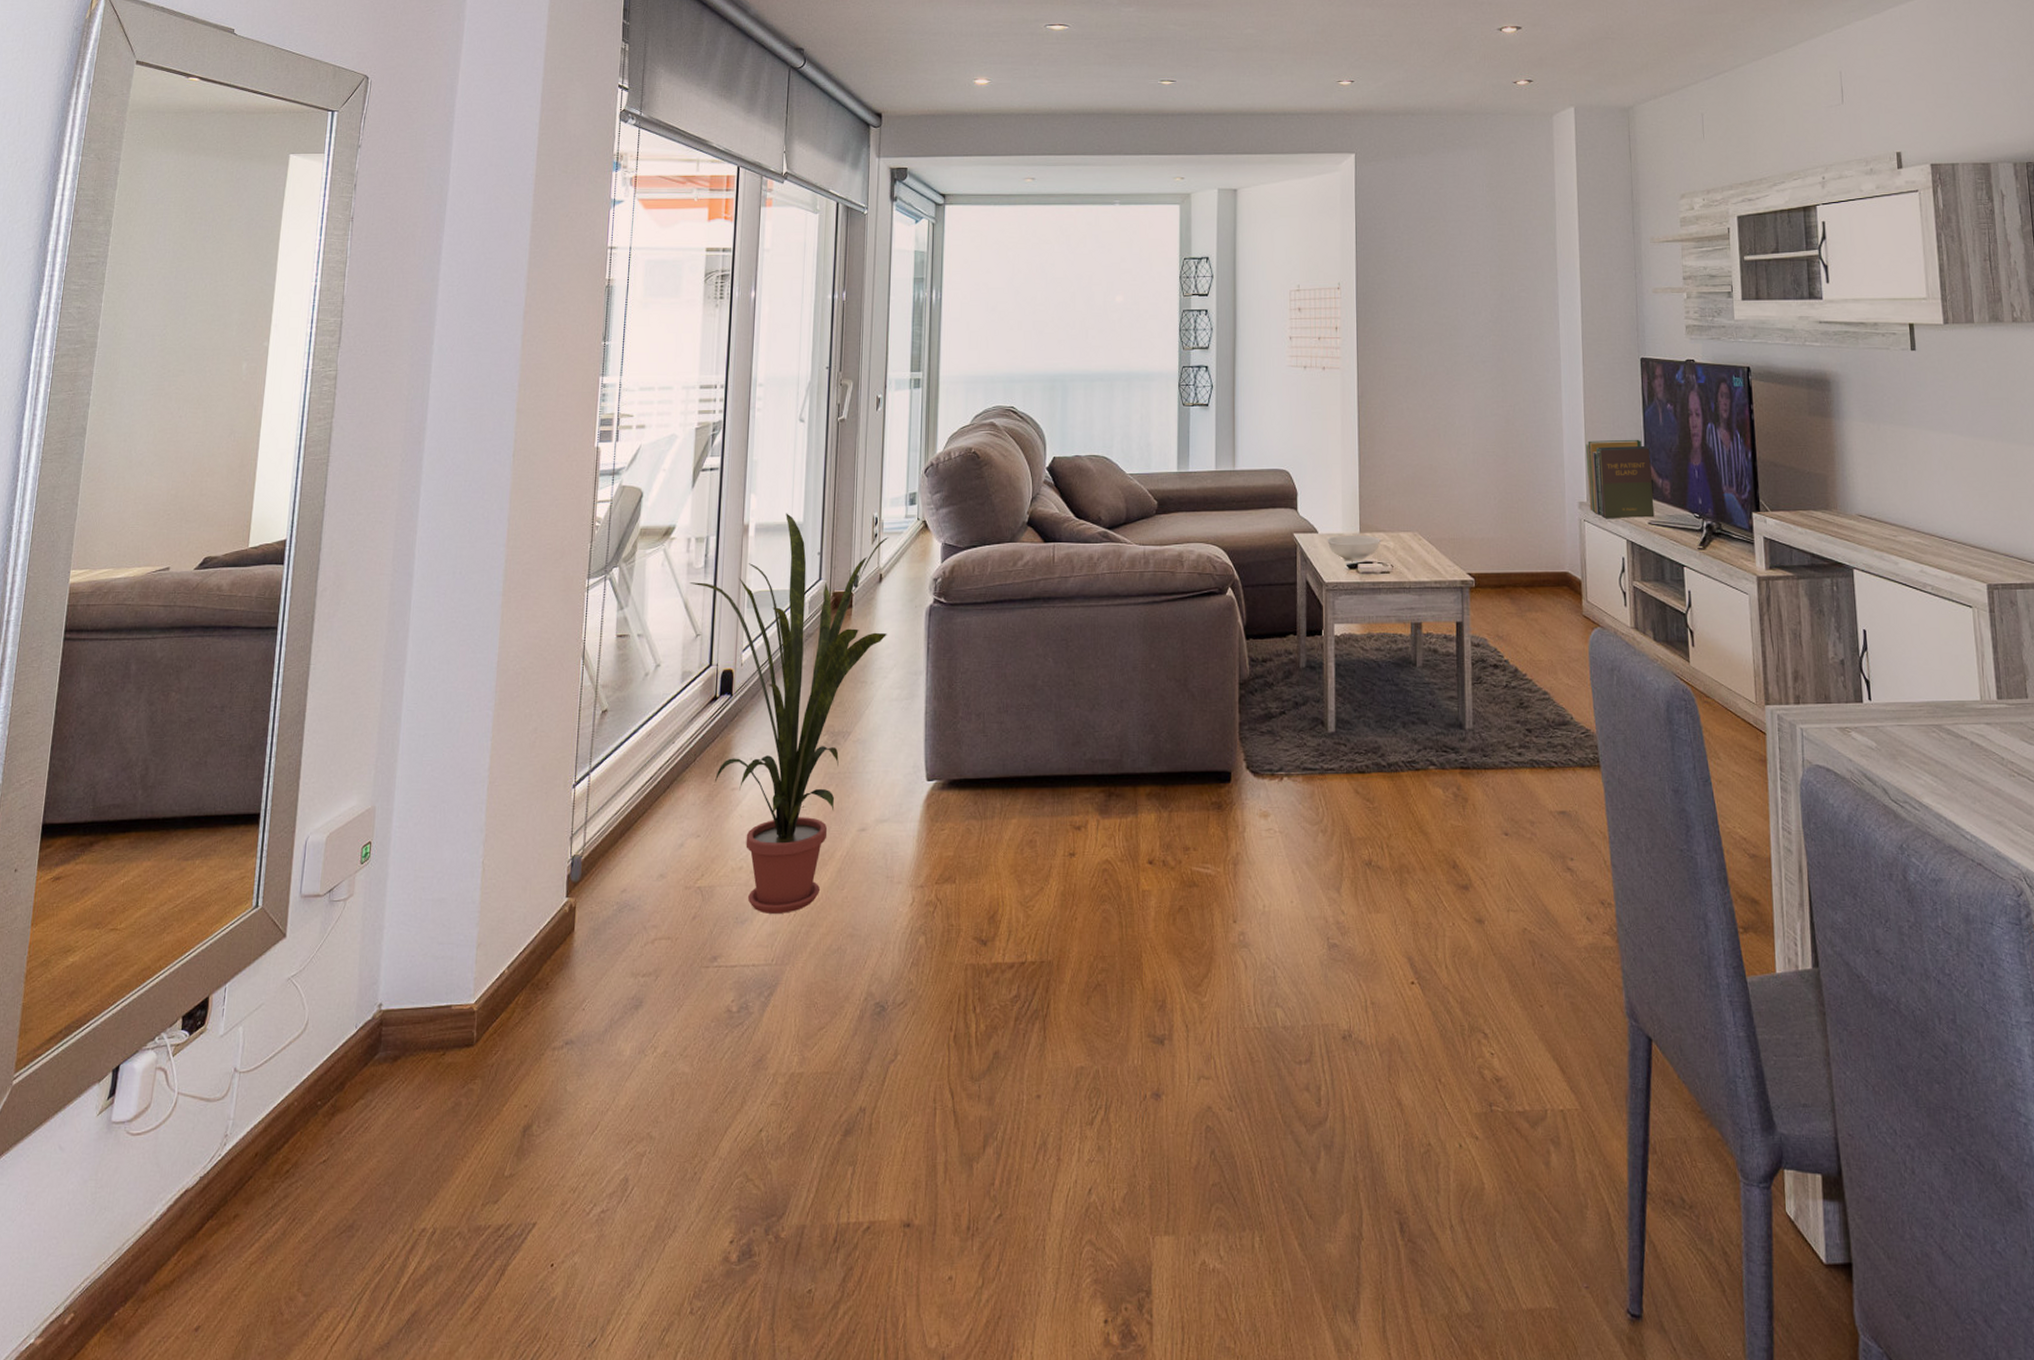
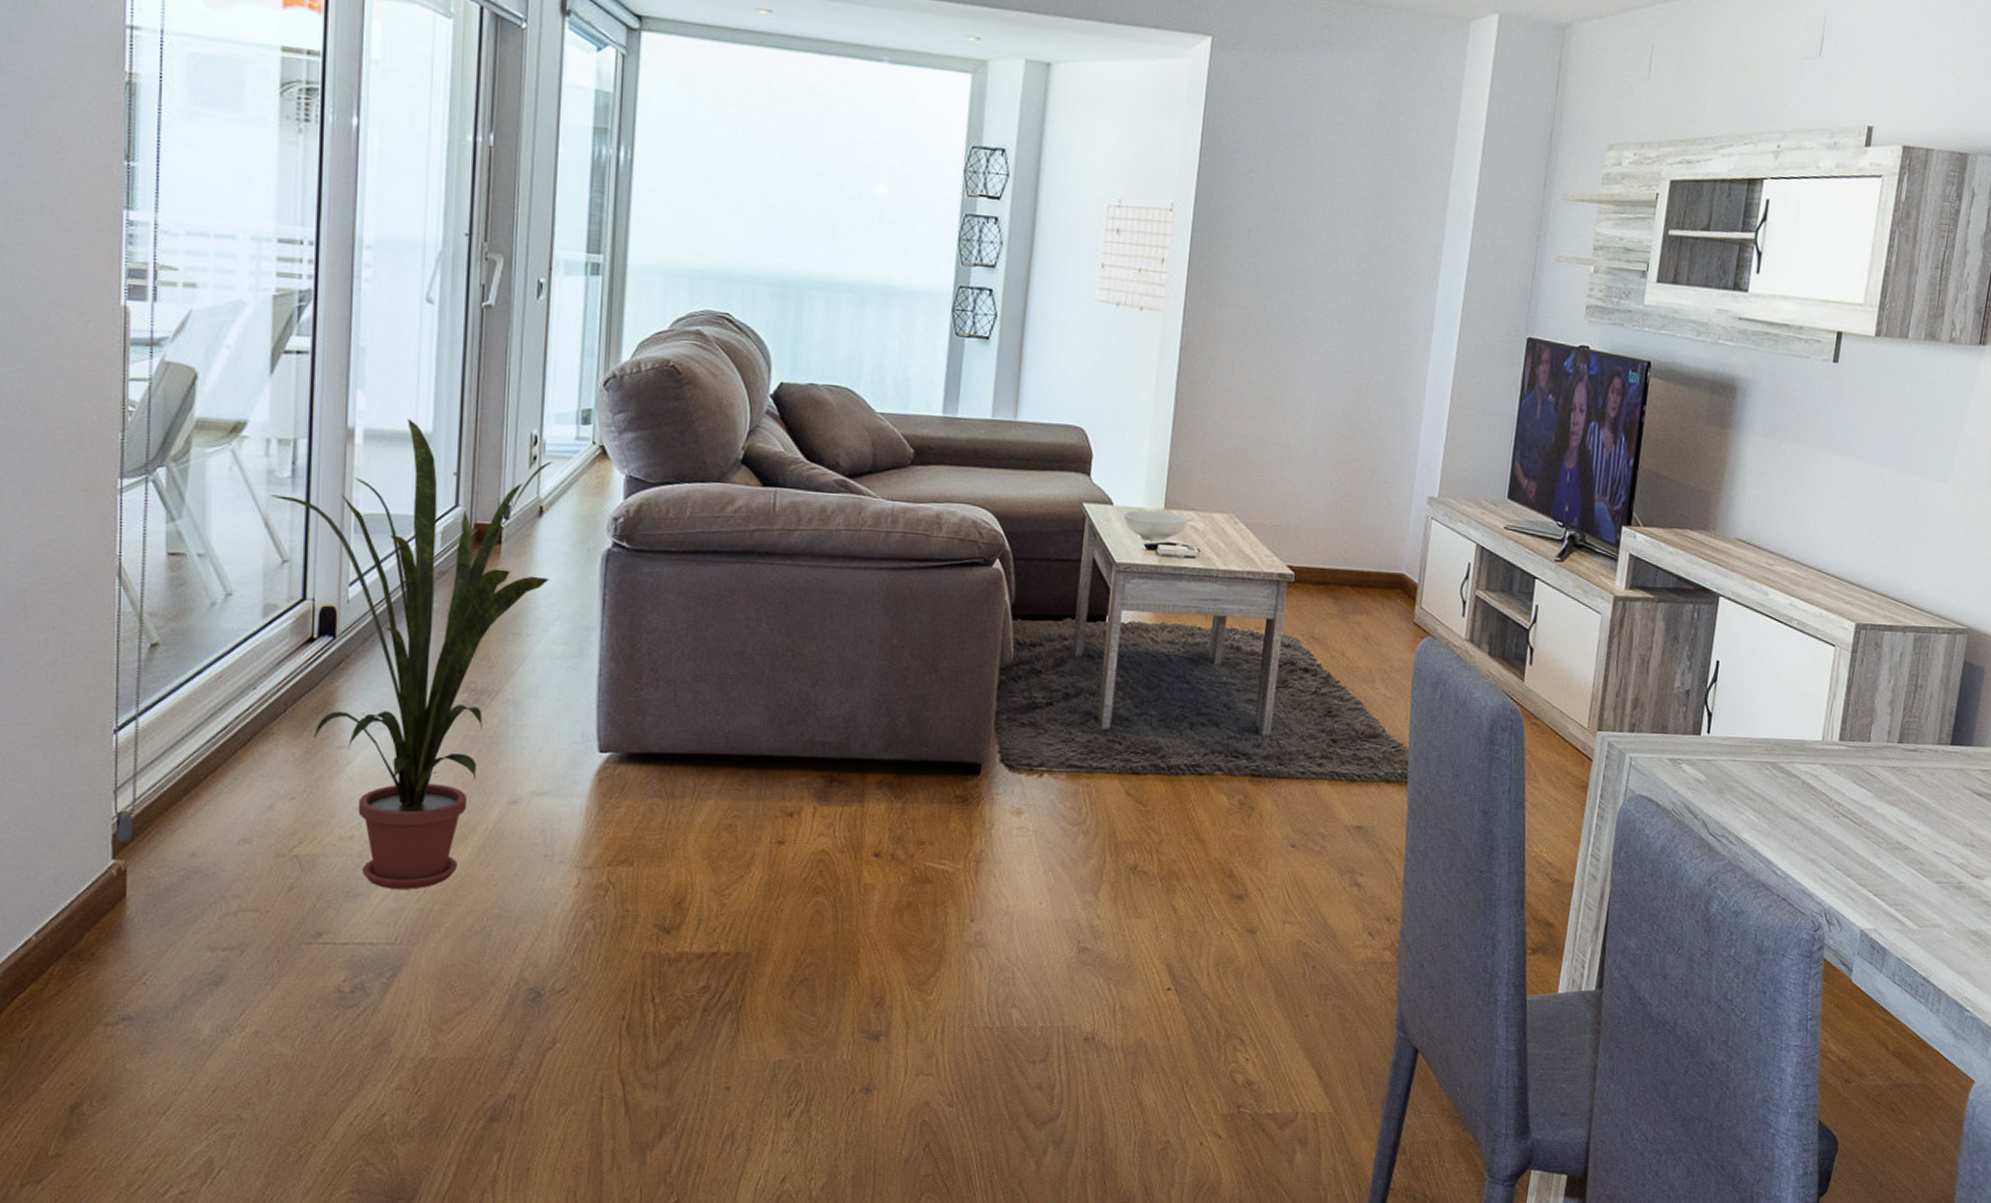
books: present [1585,439,1655,519] -> none [1440,428,1520,522]

